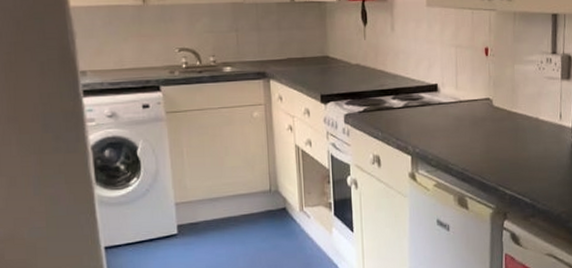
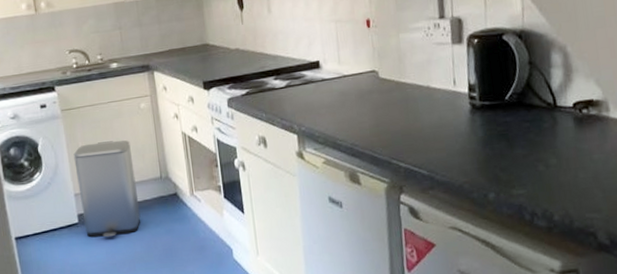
pedal bin: none [177,148,246,251] -> present [73,139,141,238]

